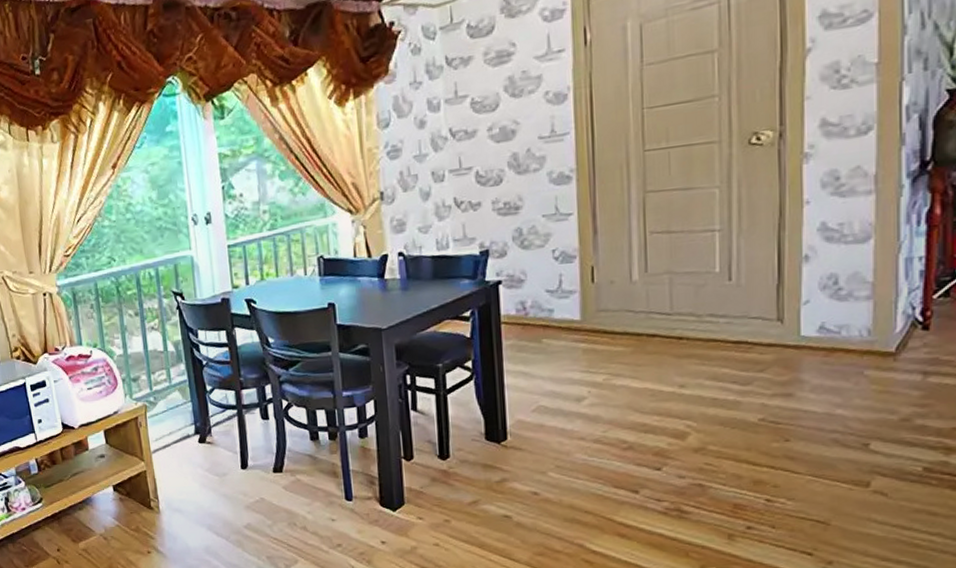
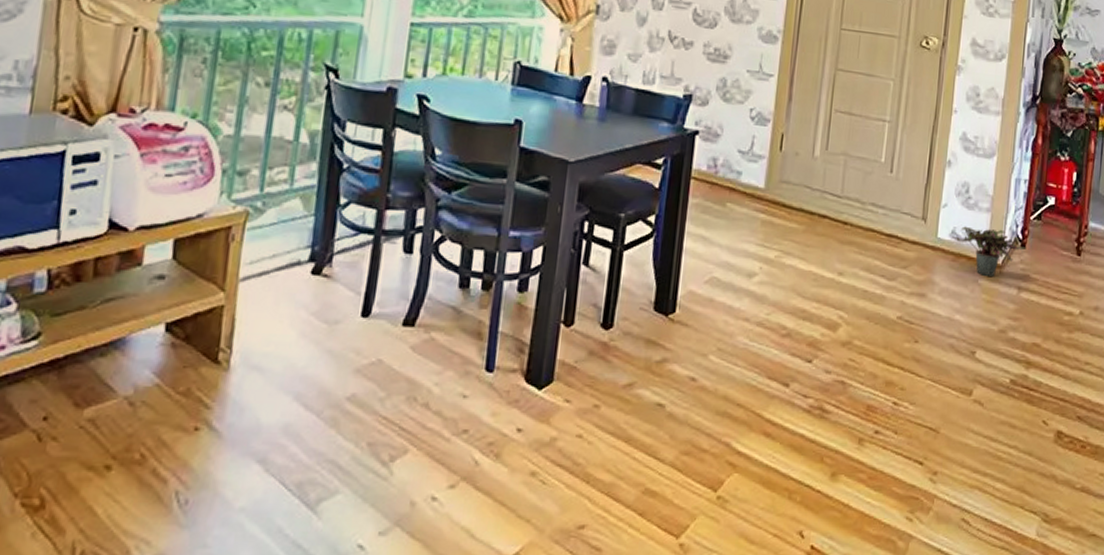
potted plant: none [821,316,931,366] -> present [952,226,1027,276]

